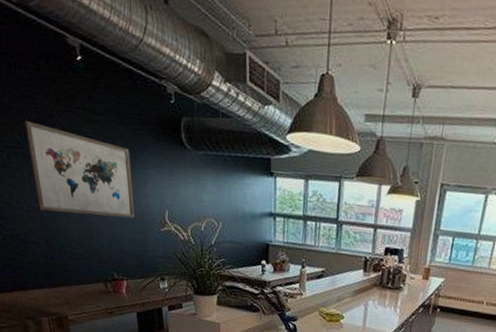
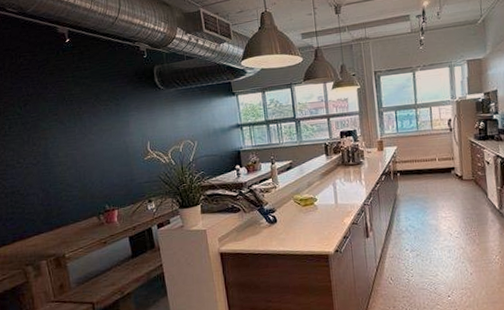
wall art: present [25,120,134,219] -> none [24,95,121,166]

